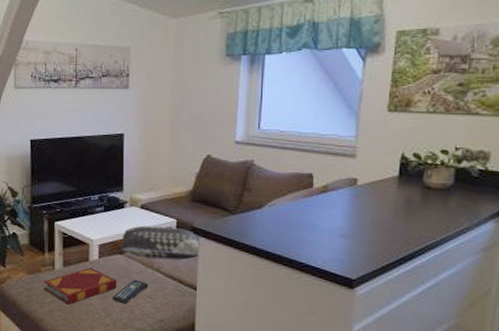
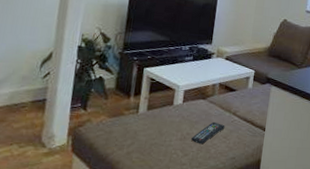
hardback book: present [44,267,117,305] -> none [124,111,197,146]
cushion: present [120,225,201,260] -> none [203,74,272,105]

